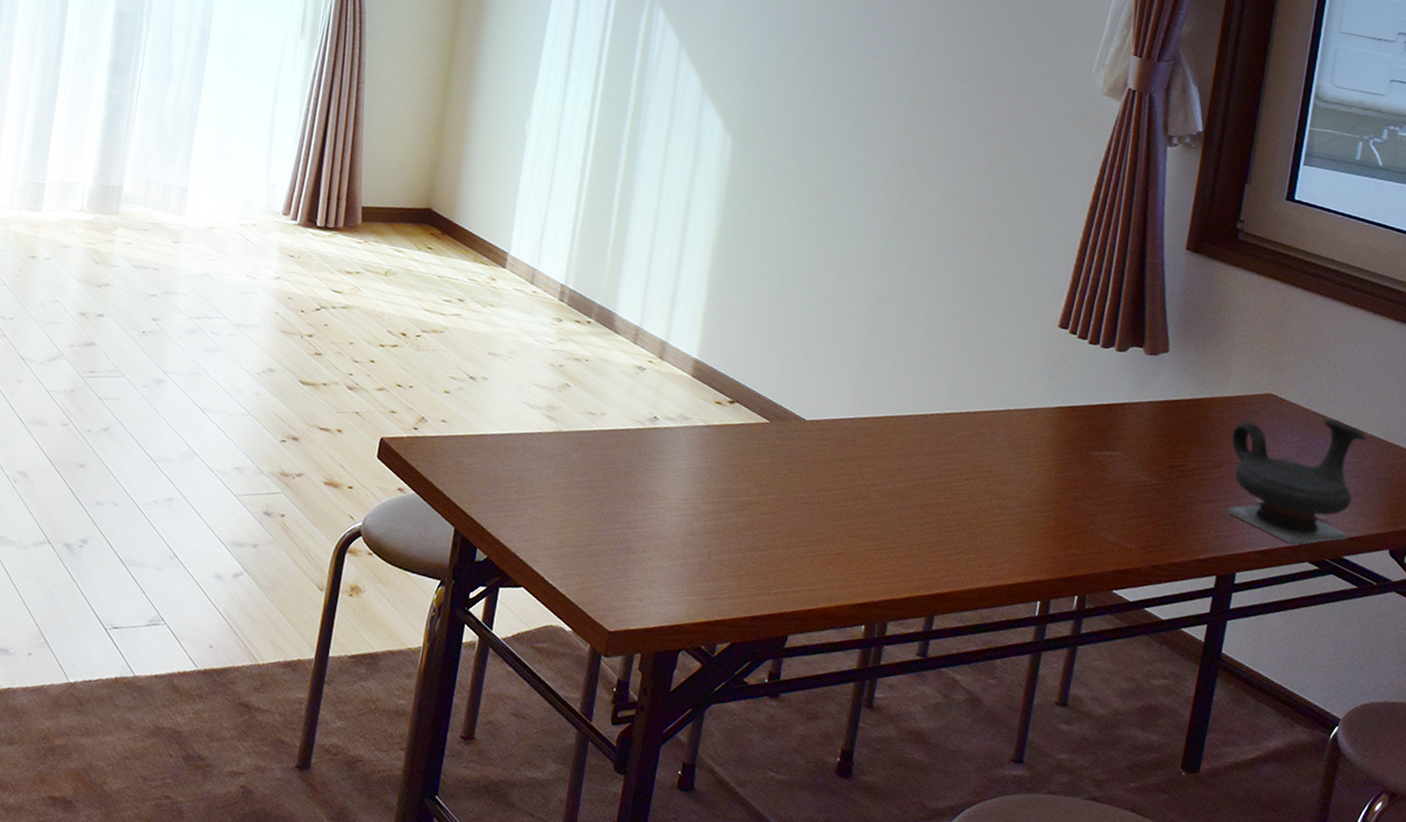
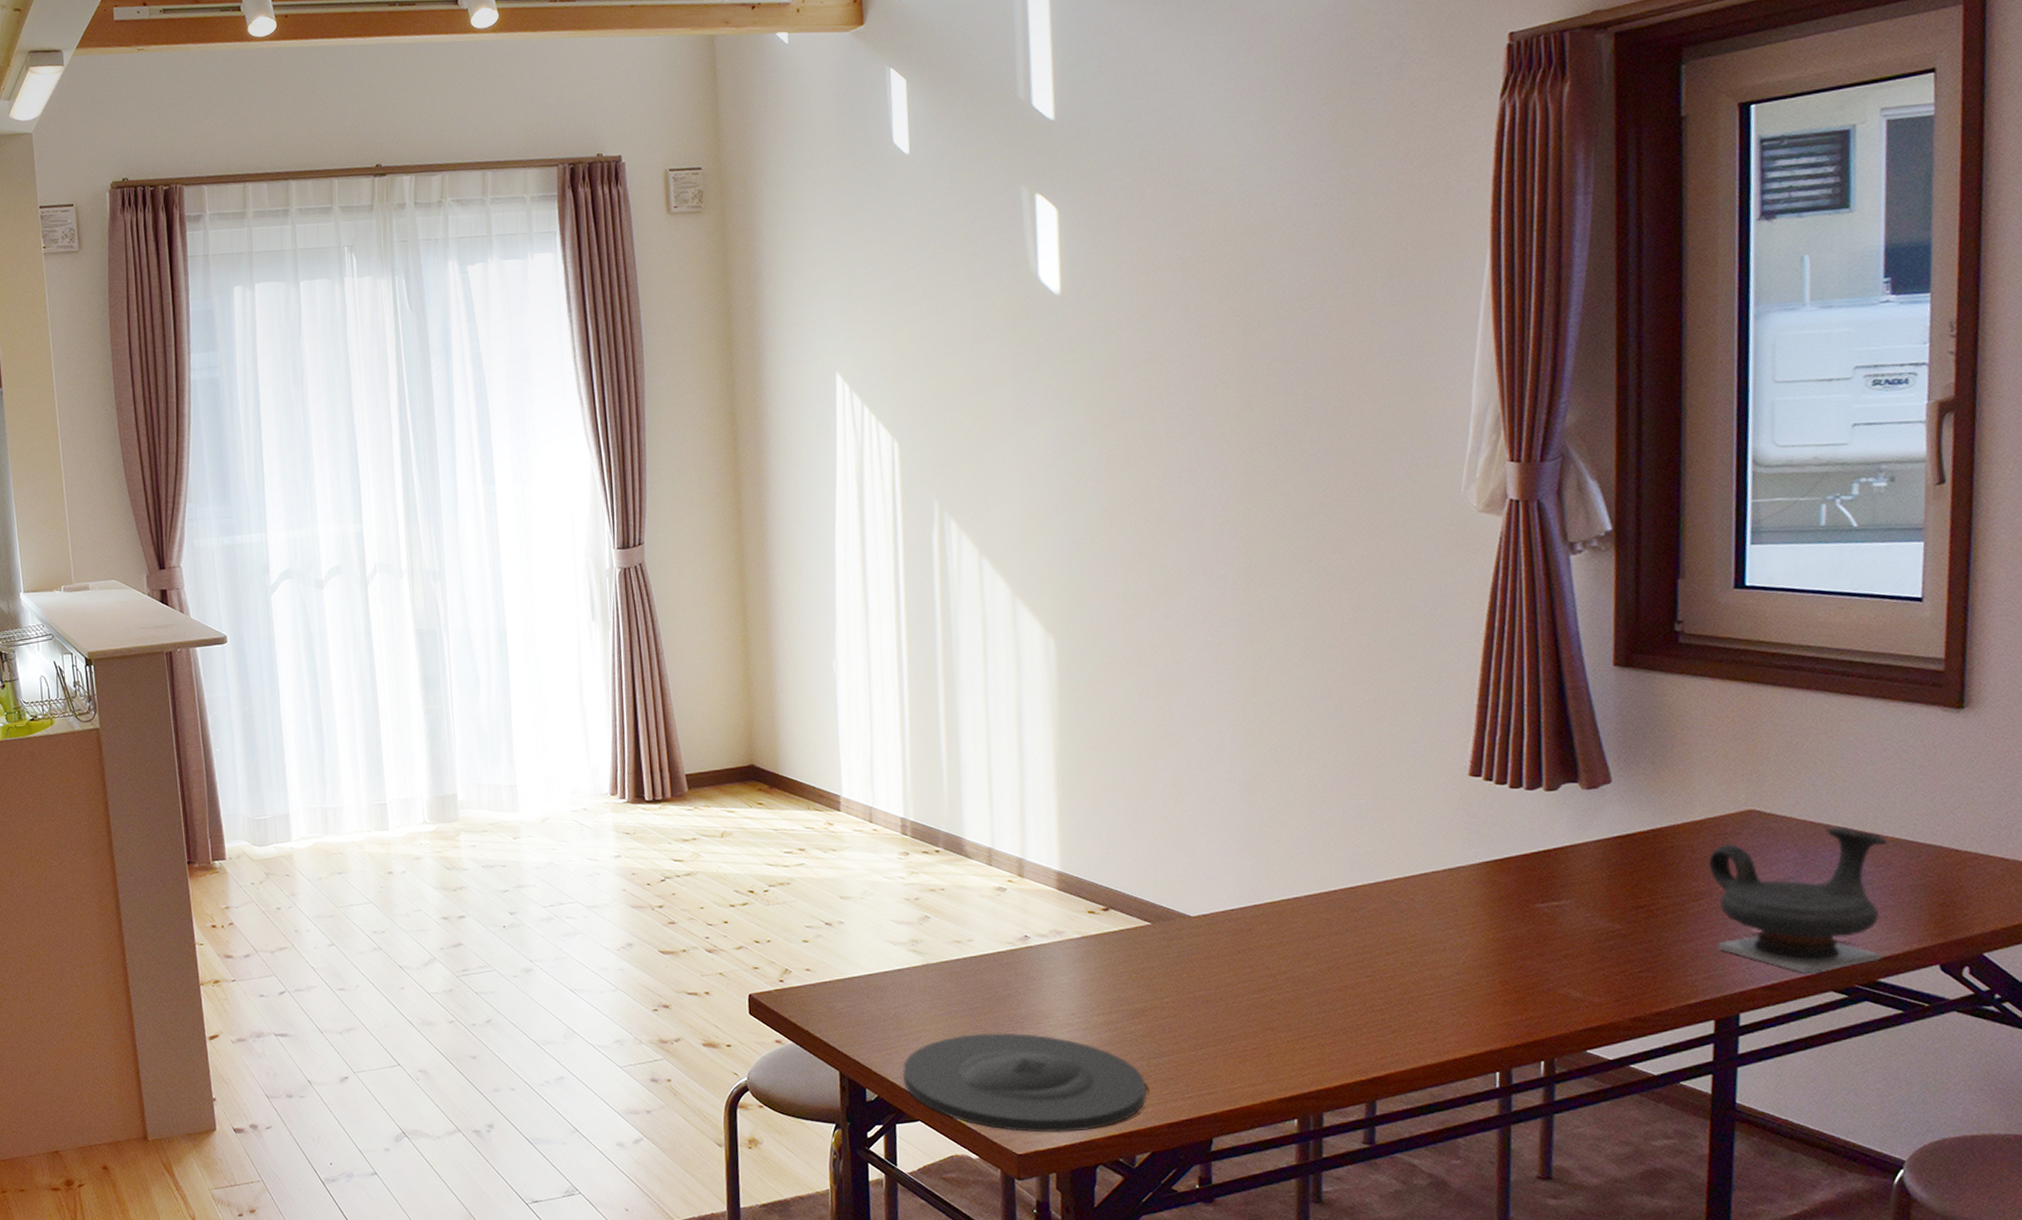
plate: none [514,505,738,615] -> present [903,1033,1147,1133]

